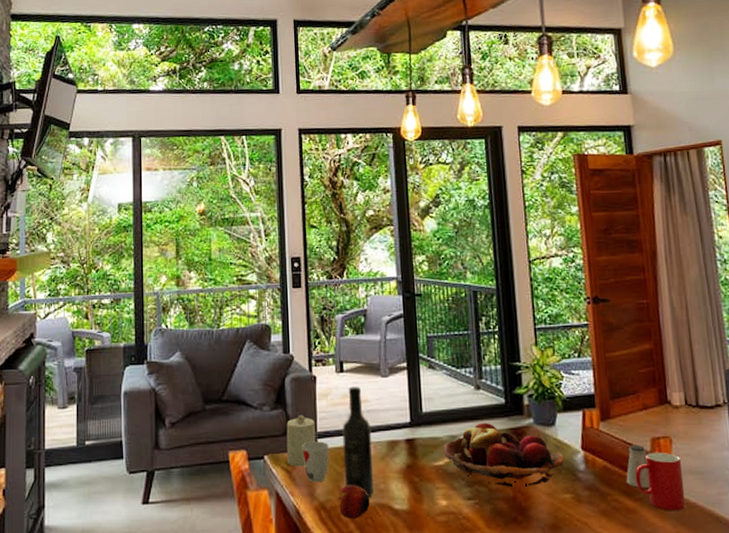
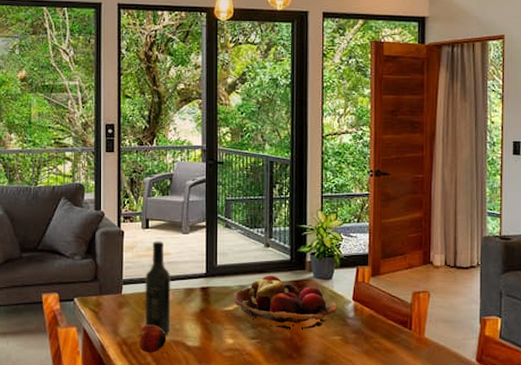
candle: present [286,415,316,467] -> none [95,264,121,308]
cup: present [302,441,329,483] -> none [109,287,132,322]
saltshaker: present [626,445,650,488] -> none [388,297,408,333]
cup: present [635,452,686,511] -> none [396,303,436,352]

